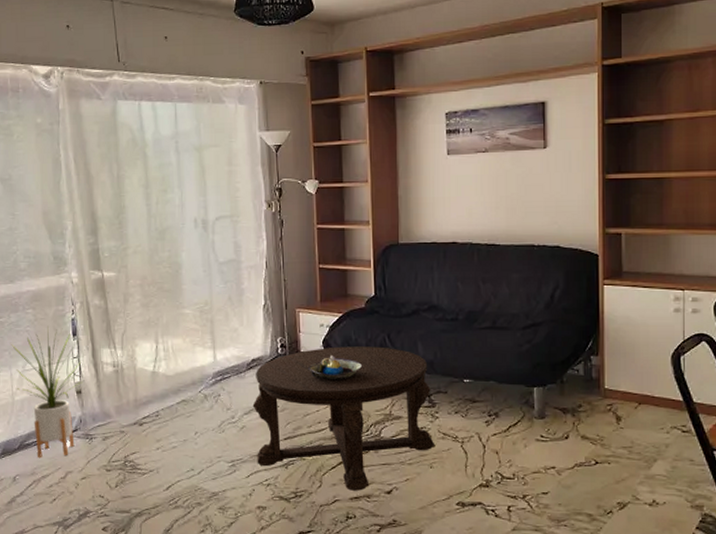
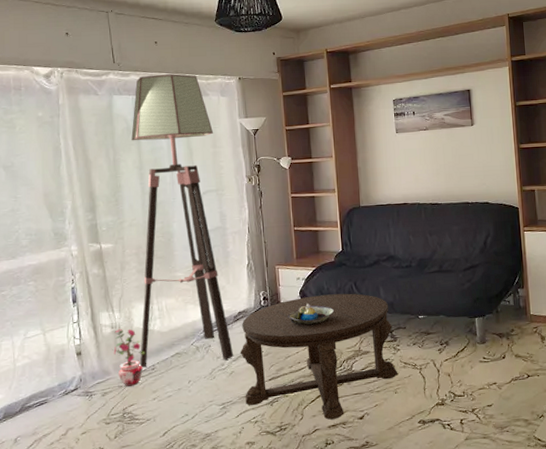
house plant: present [11,327,82,458] -> none [12,296,82,419]
potted plant: none [114,366,150,432] -> present [112,327,146,387]
floor lamp: none [137,76,246,412] -> present [131,74,234,367]

